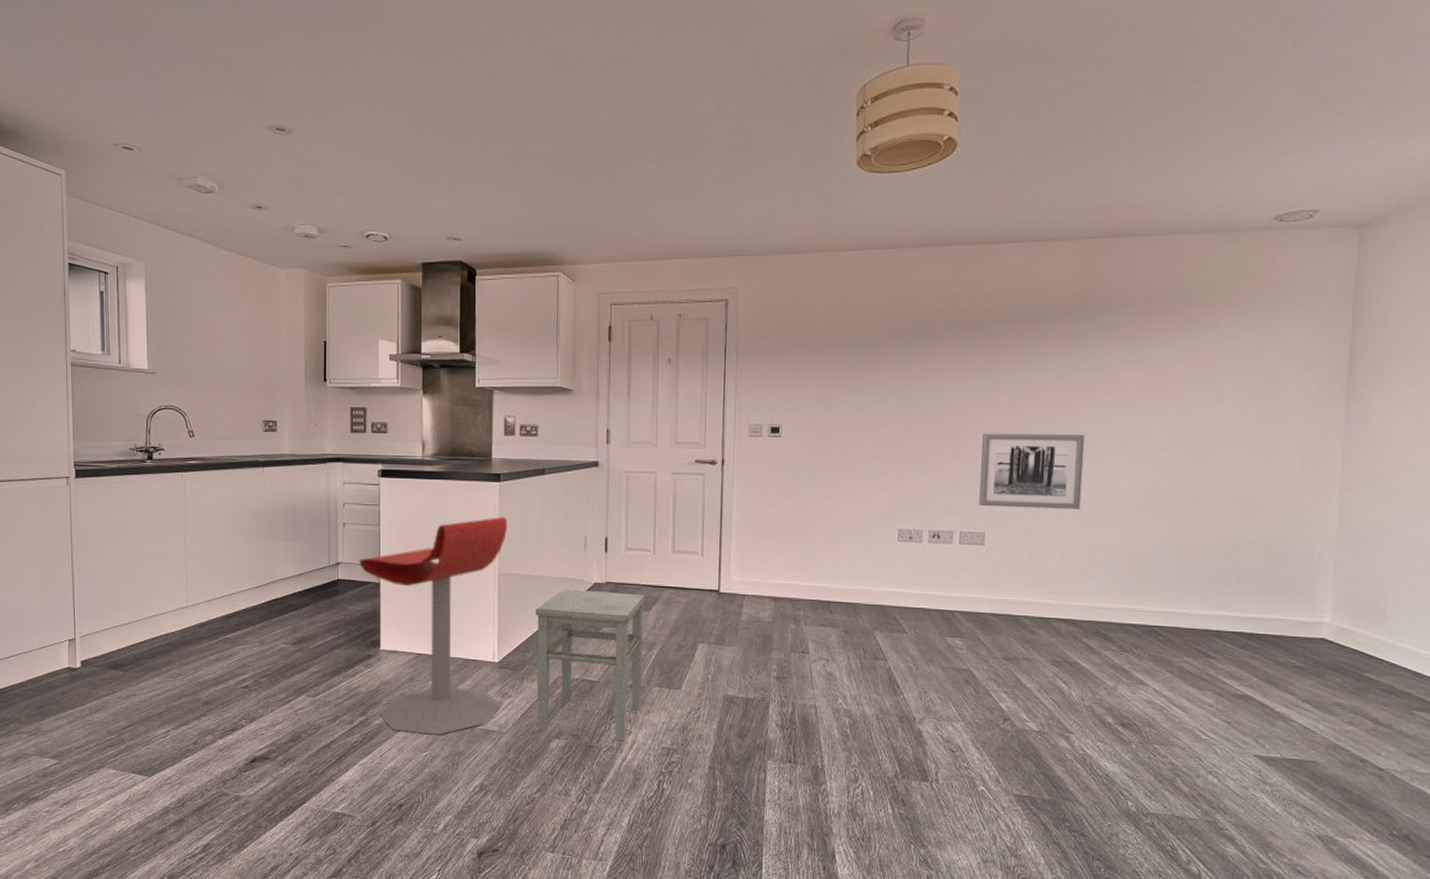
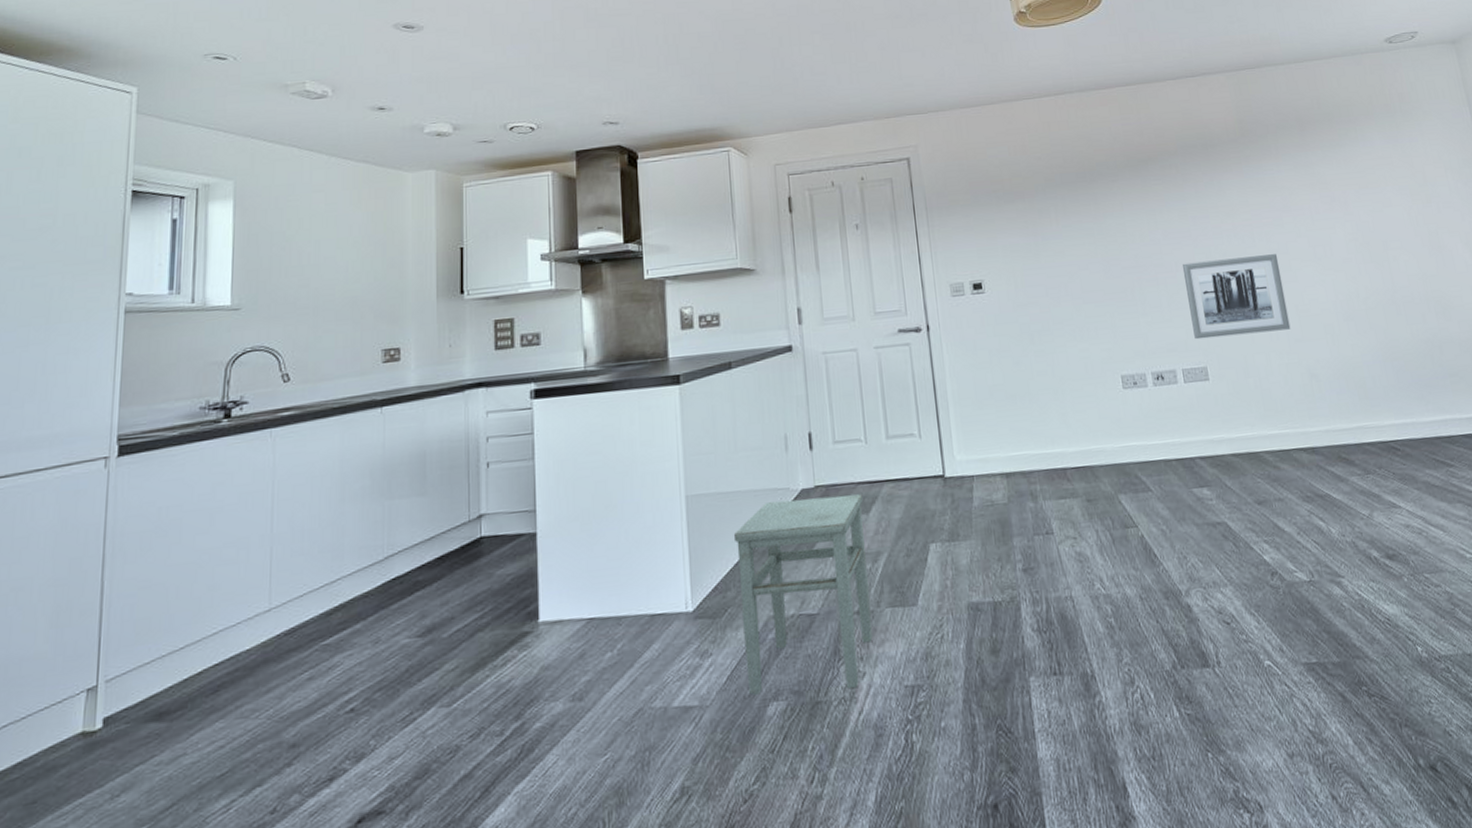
stool: present [359,516,507,735] -> none [509,424,702,734]

